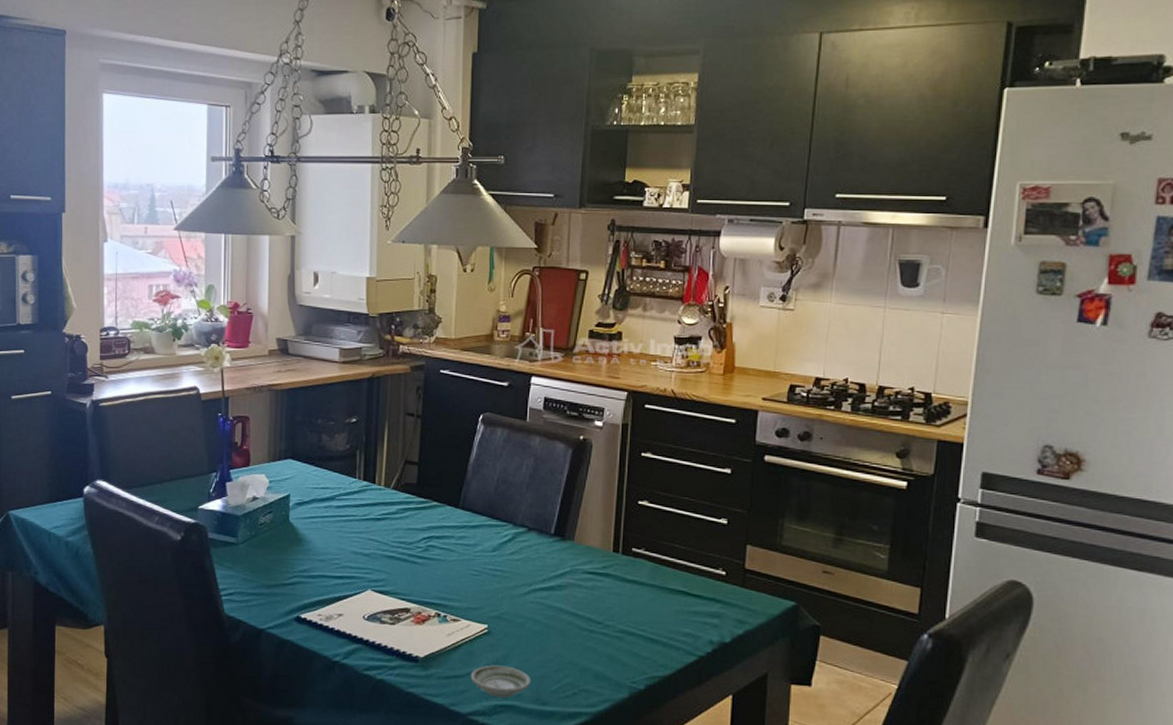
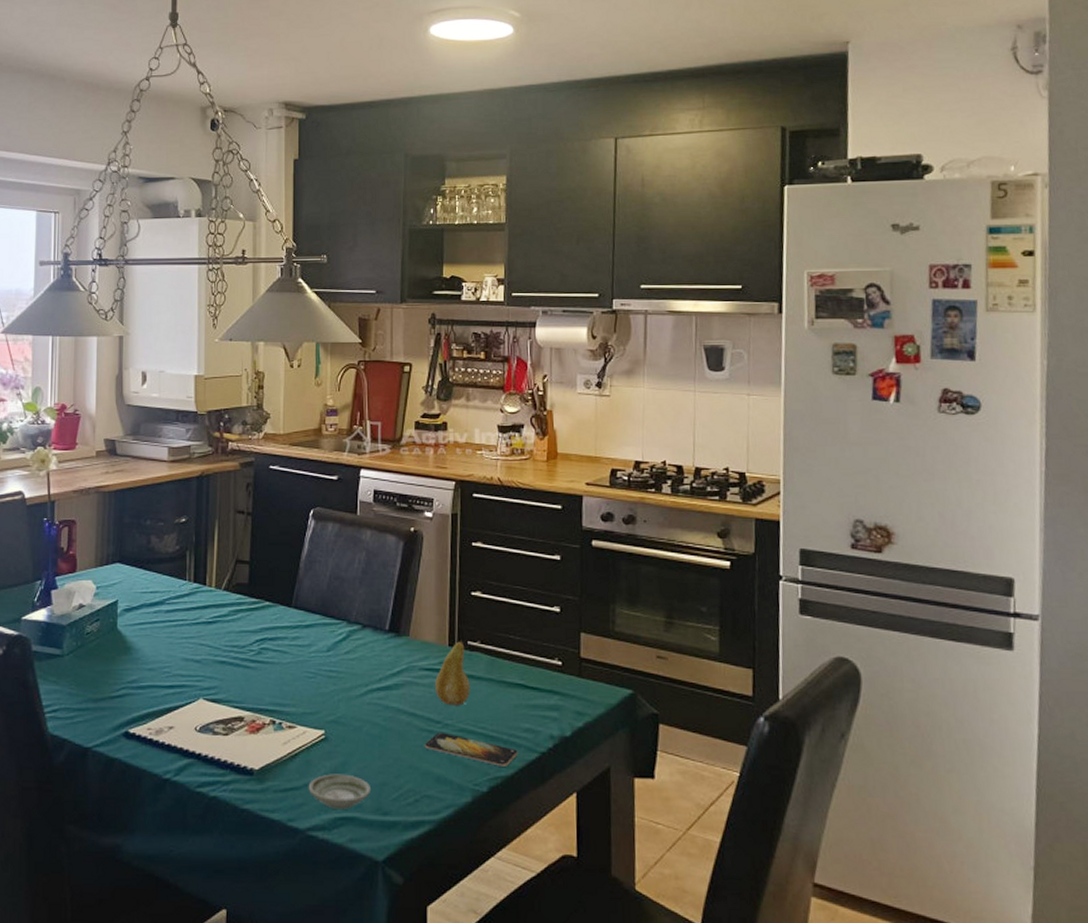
smartphone: none [584,632,677,667] -> present [424,732,518,767]
fruit: none [596,548,633,609] -> present [434,641,470,706]

